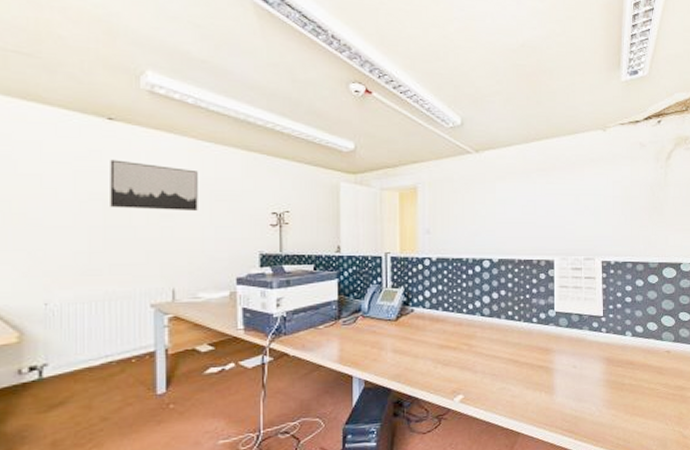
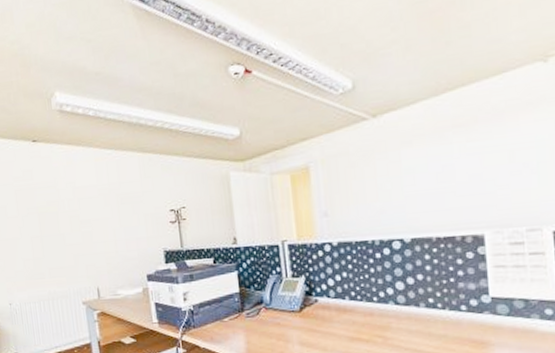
wall art: present [110,159,198,210] -> none [38,176,109,220]

